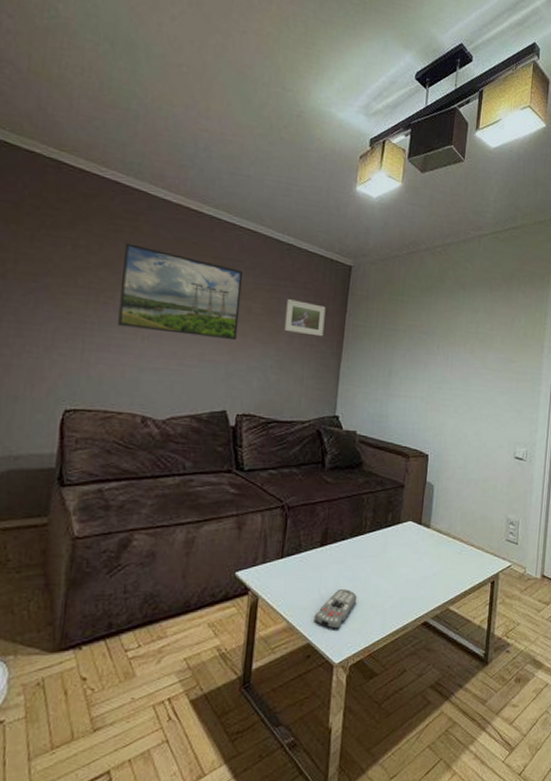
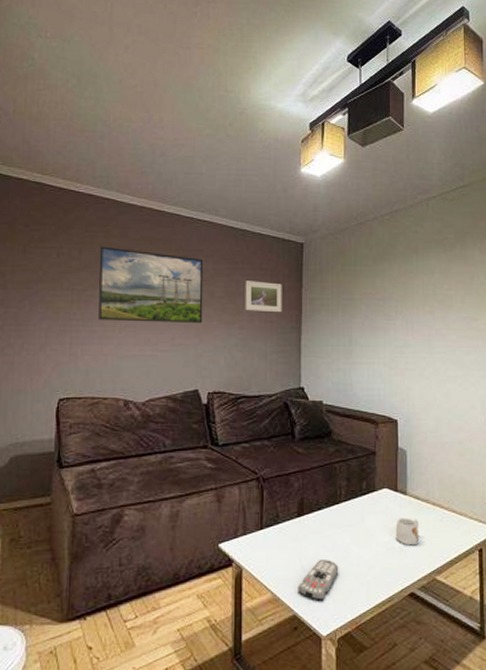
mug: none [415,550,439,577] -> present [395,518,420,546]

